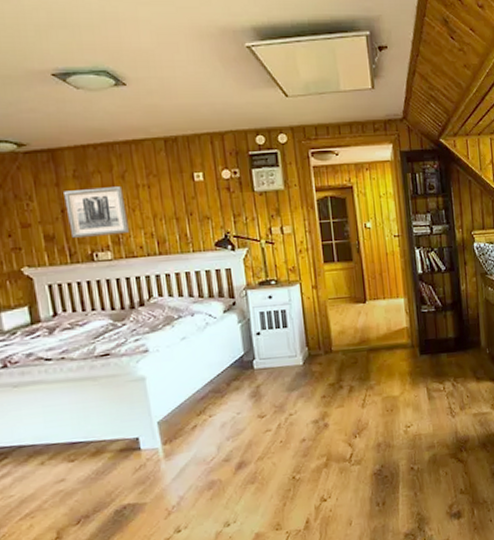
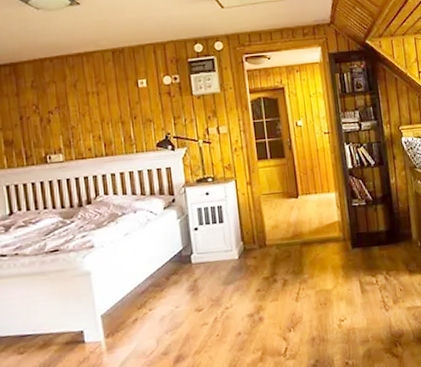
wall art: present [64,187,129,238] -> none [23,95,79,142]

